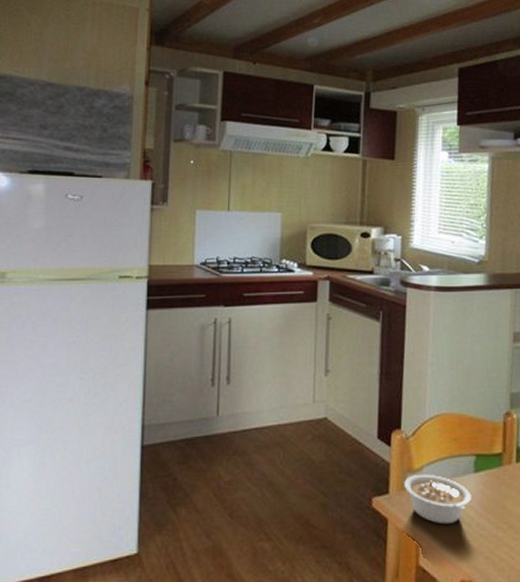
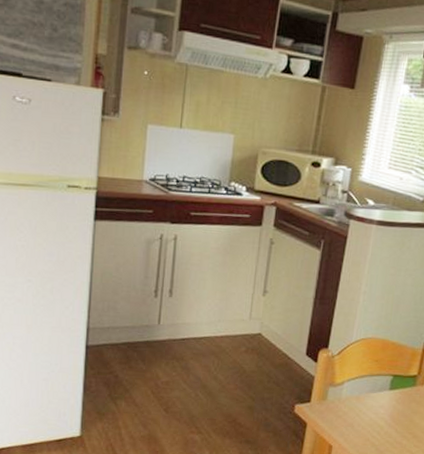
legume: present [404,474,472,524] -> none [325,388,384,431]

